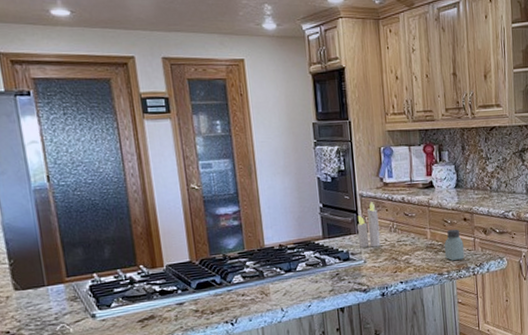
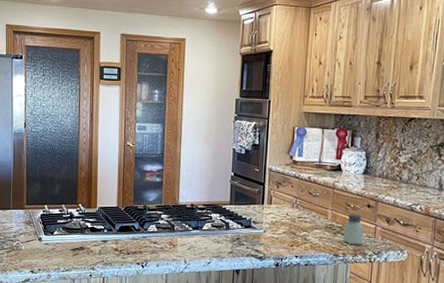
candle: present [356,202,381,248] -> none [262,177,284,220]

